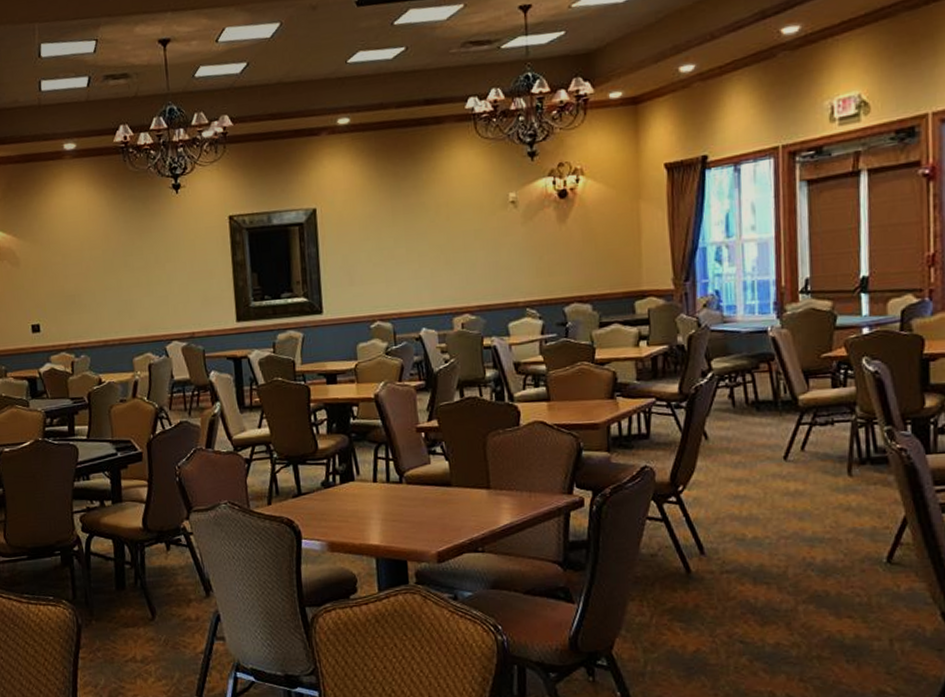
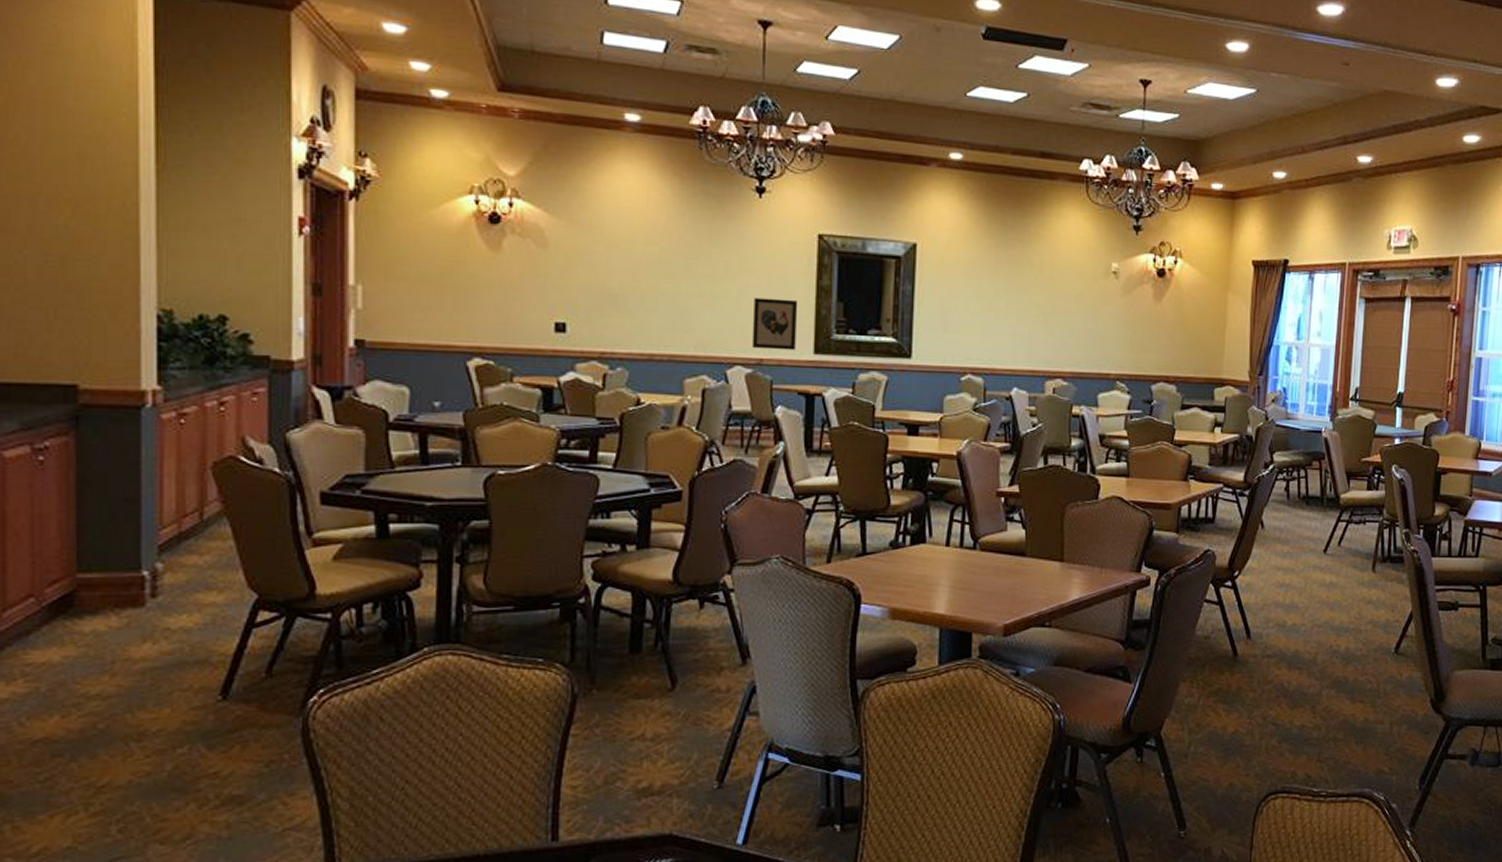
wall art: none [181,277,221,325] -> present [751,297,798,351]

